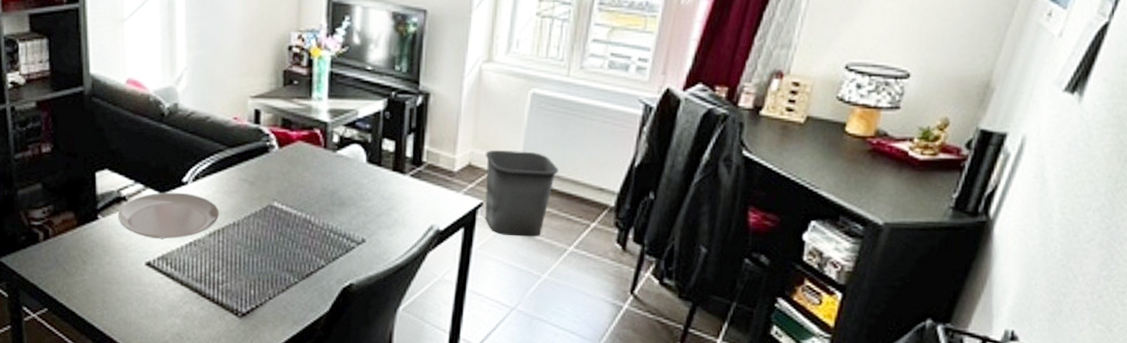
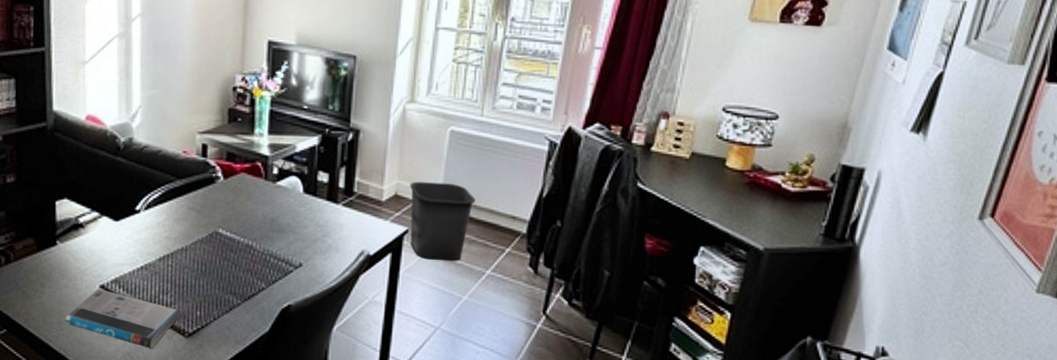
book: none [109,266,231,329] -> present [65,289,178,348]
plate: present [117,192,220,240] -> none [74,219,170,264]

